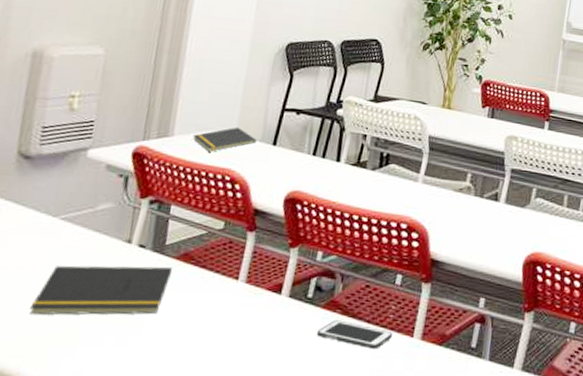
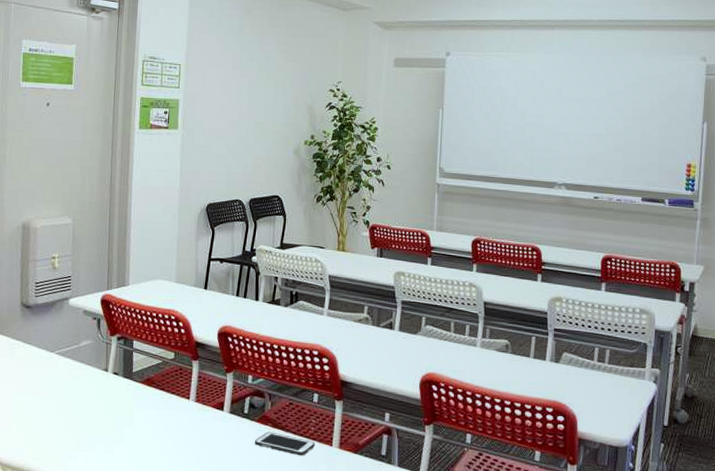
notepad: present [29,265,173,315] -> none [42,389,140,428]
notepad: present [193,127,257,152] -> none [144,275,192,297]

